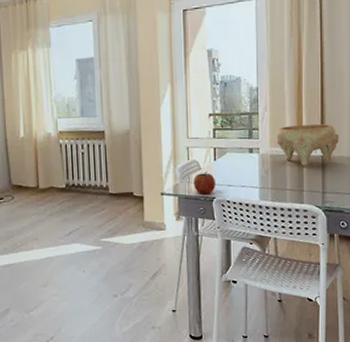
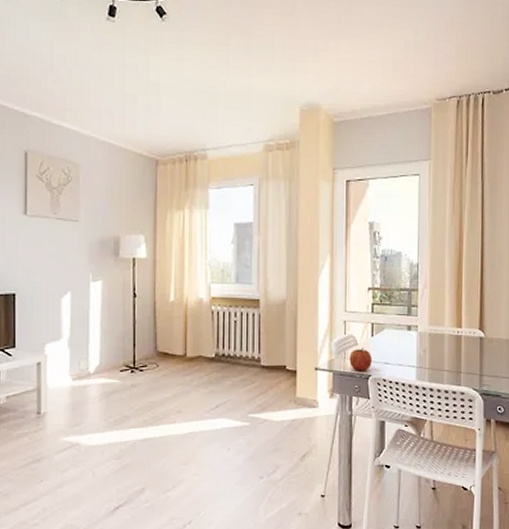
decorative bowl: present [276,123,339,166] -> none [435,304,498,347]

